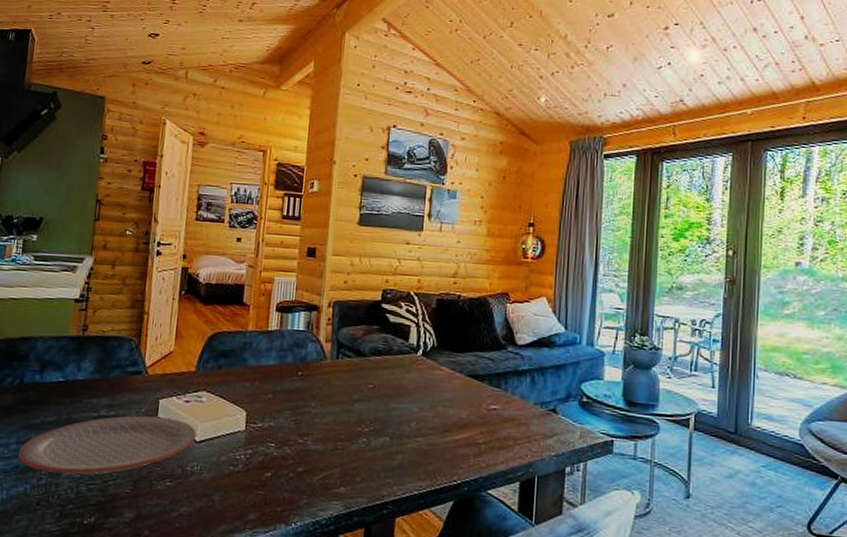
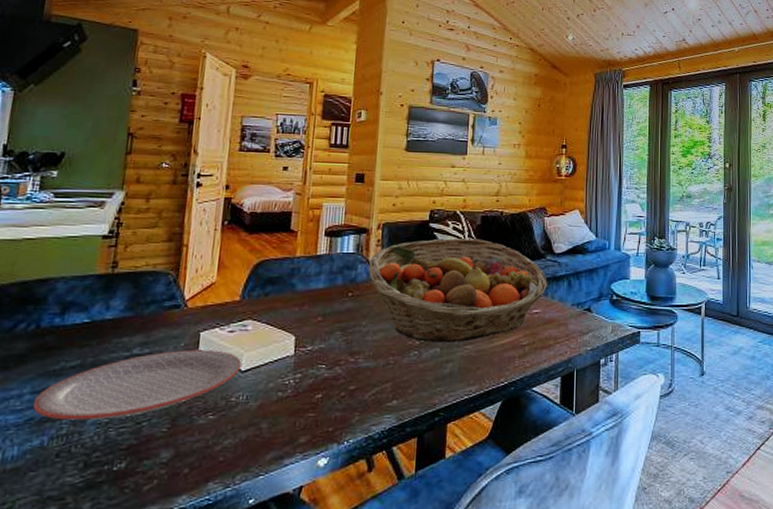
fruit basket: none [318,321,508,434] -> present [368,238,548,343]

